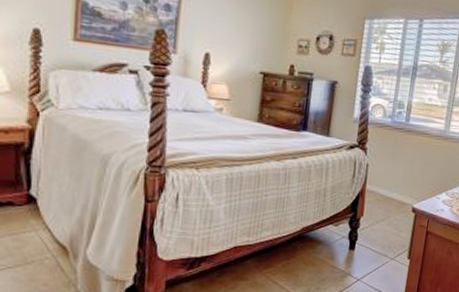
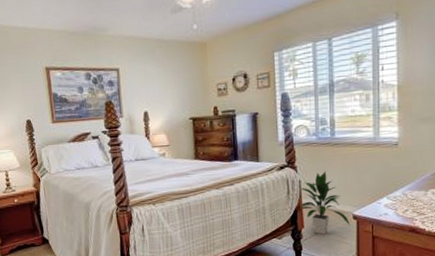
indoor plant: none [363,157,408,225] -> present [300,171,350,235]

